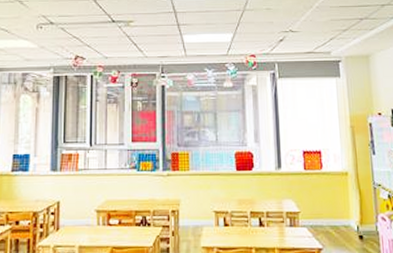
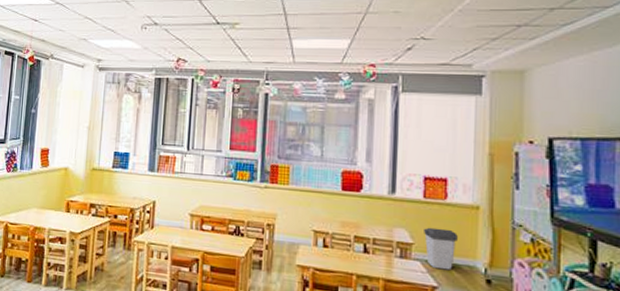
trash can: none [307,195,334,232] -> present [424,227,458,271]

